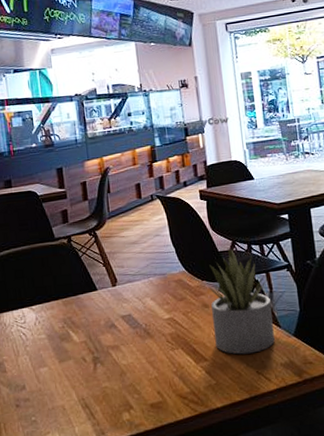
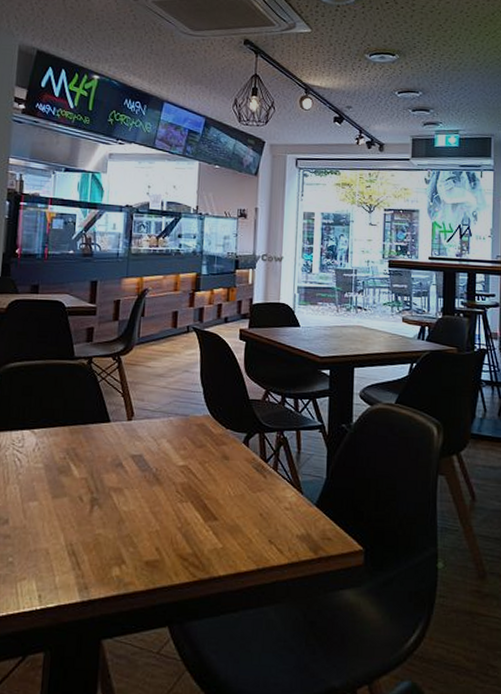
succulent plant: present [208,248,275,355] -> none [229,397,298,519]

